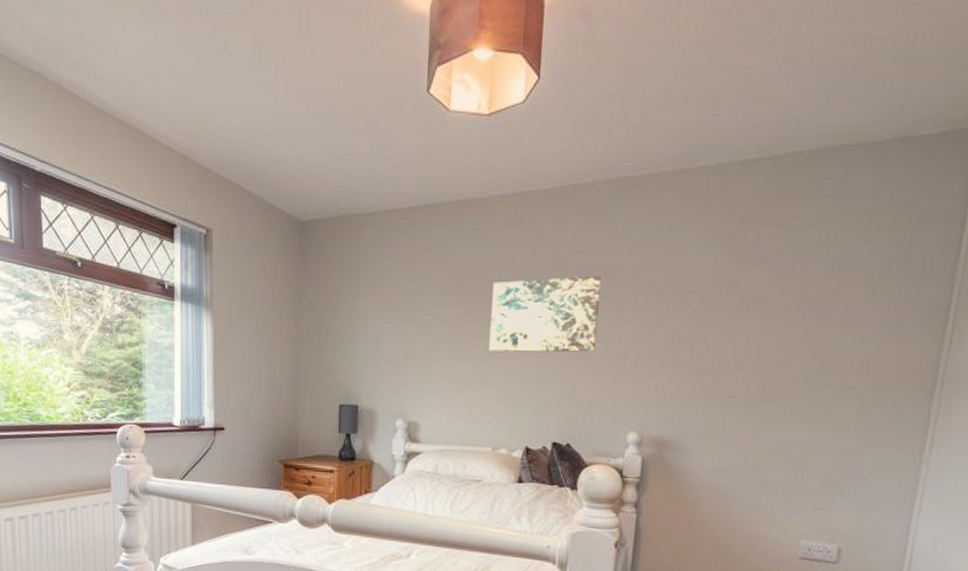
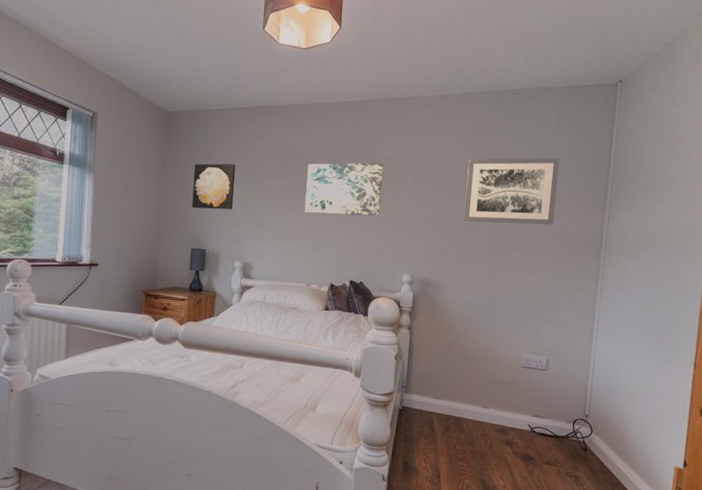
wall art: none [338,287,395,352] -> present [192,163,236,210]
wall art: none [717,253,876,356] -> present [462,157,560,226]

